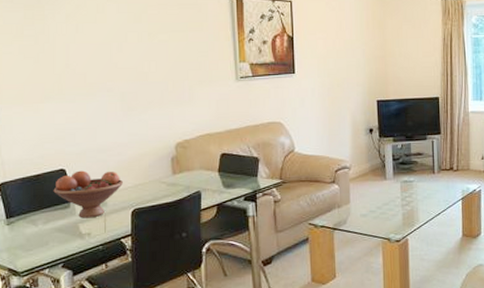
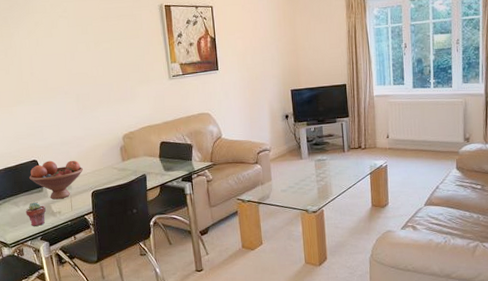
potted succulent: none [45,221,72,250] -> present [25,202,46,226]

